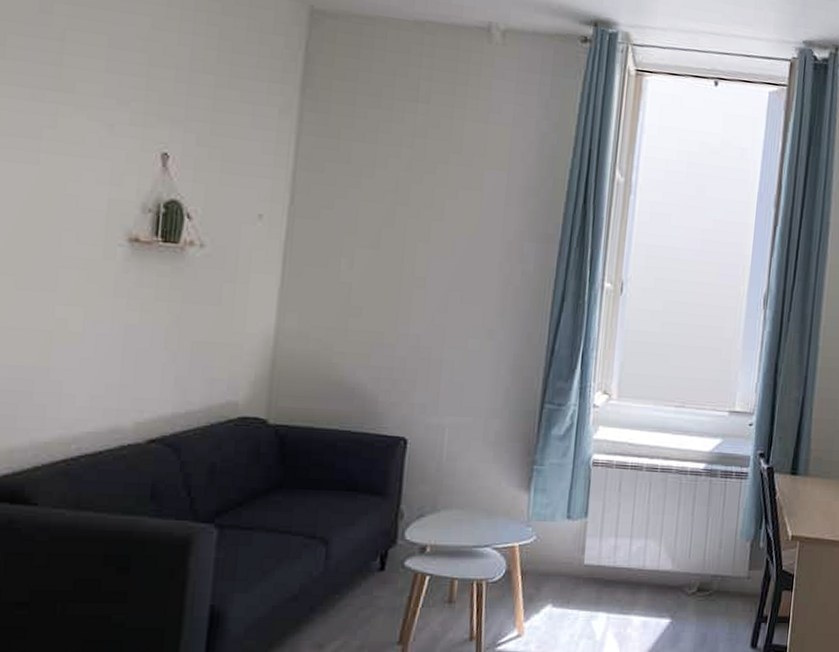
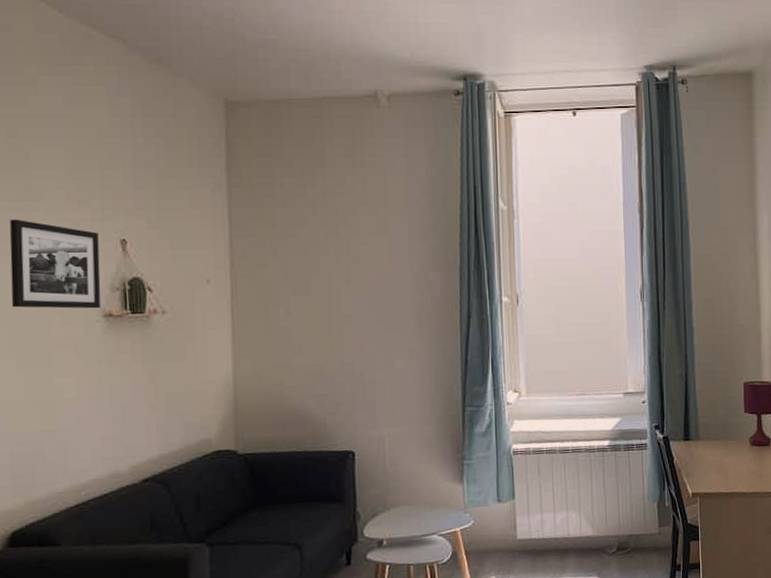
picture frame: none [17,109,136,231] -> present [9,219,101,309]

